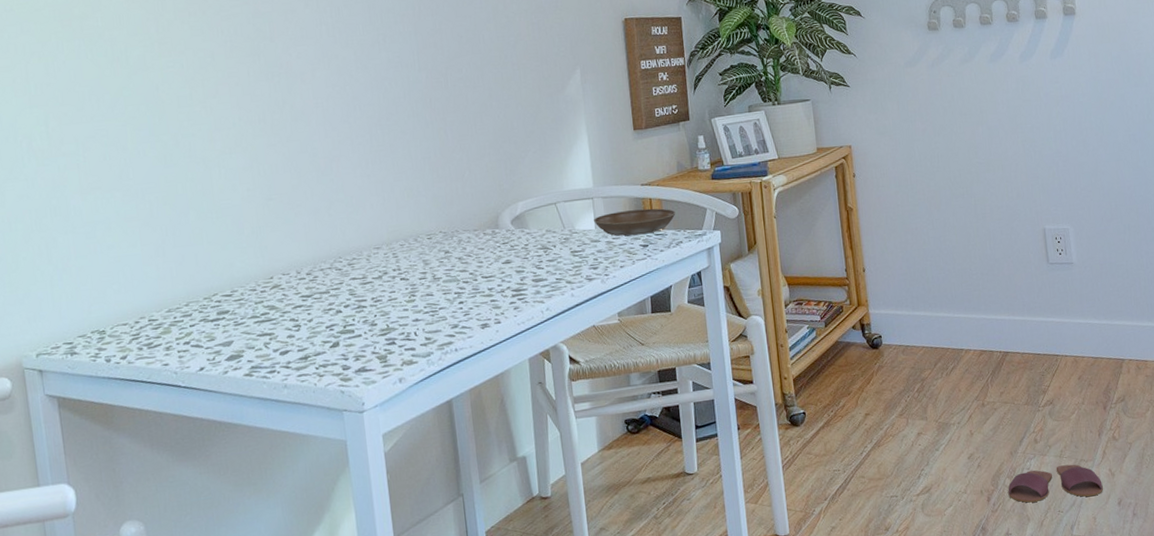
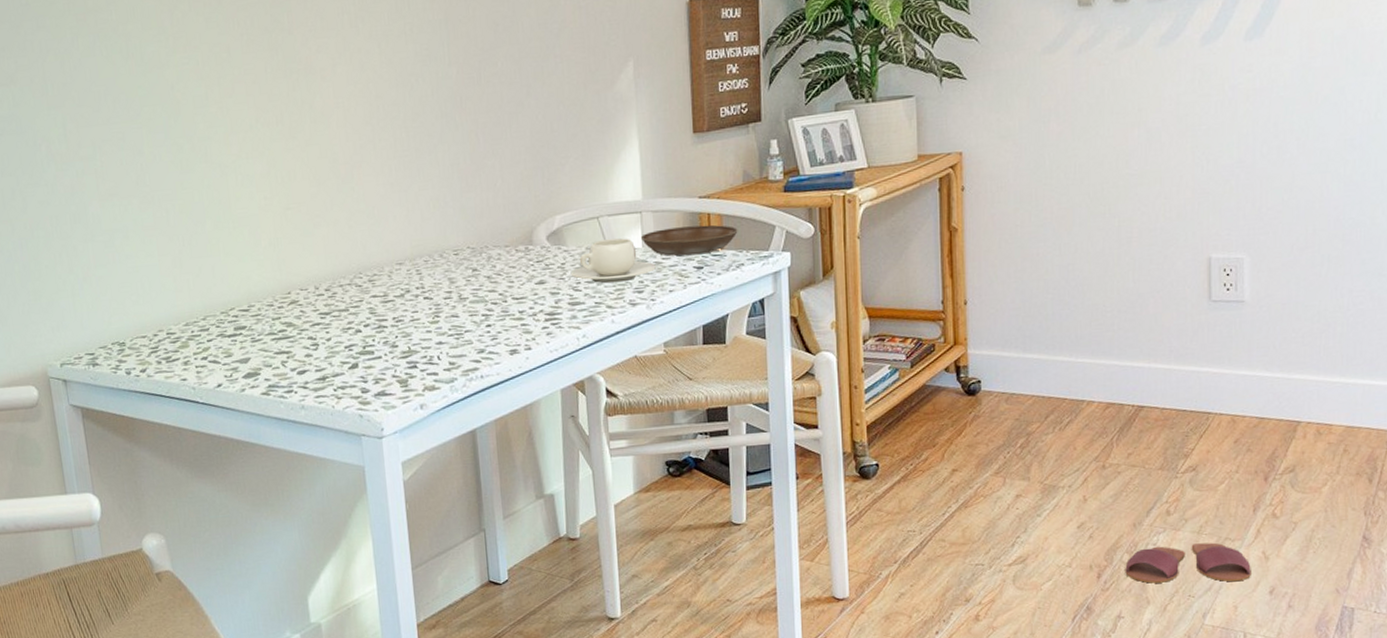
teacup: none [533,221,609,262] -> present [570,238,657,284]

